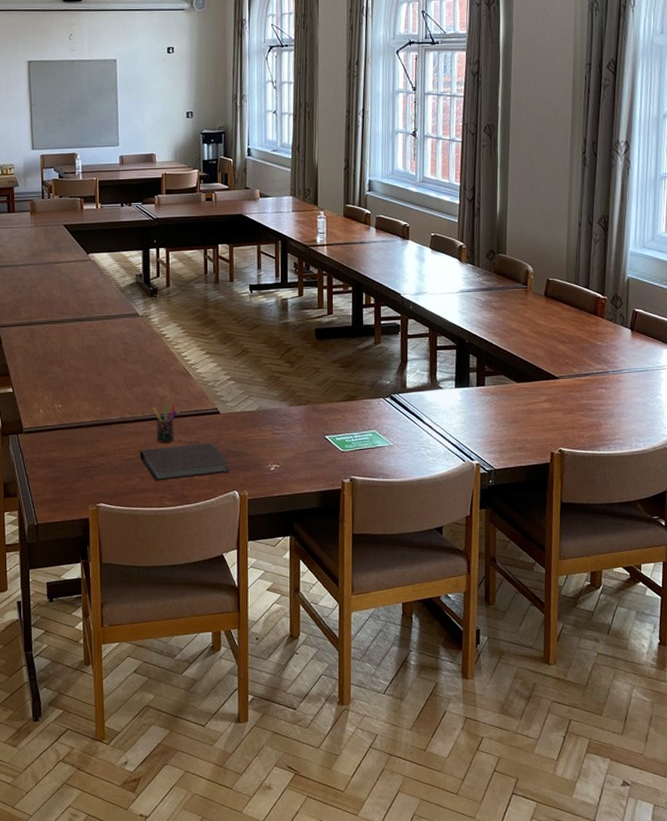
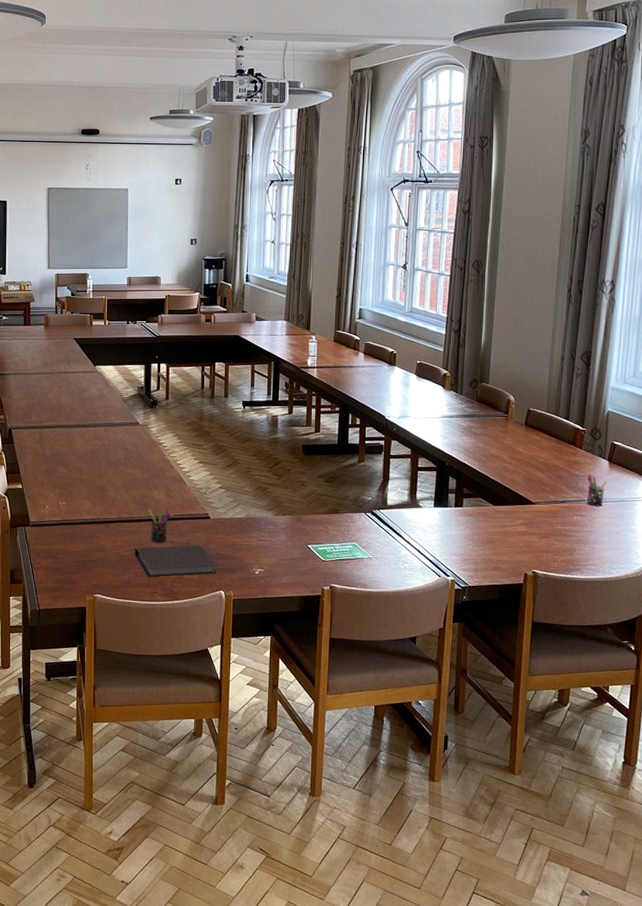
pen holder: none [610,344,631,378] -> present [586,474,608,507]

